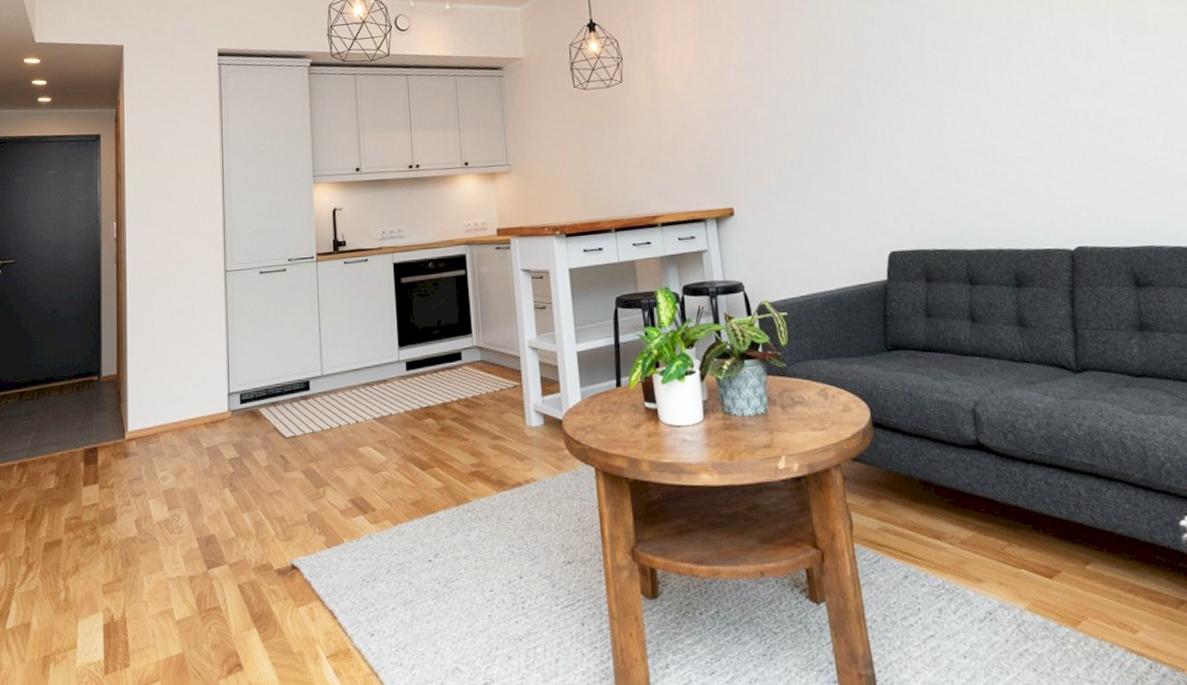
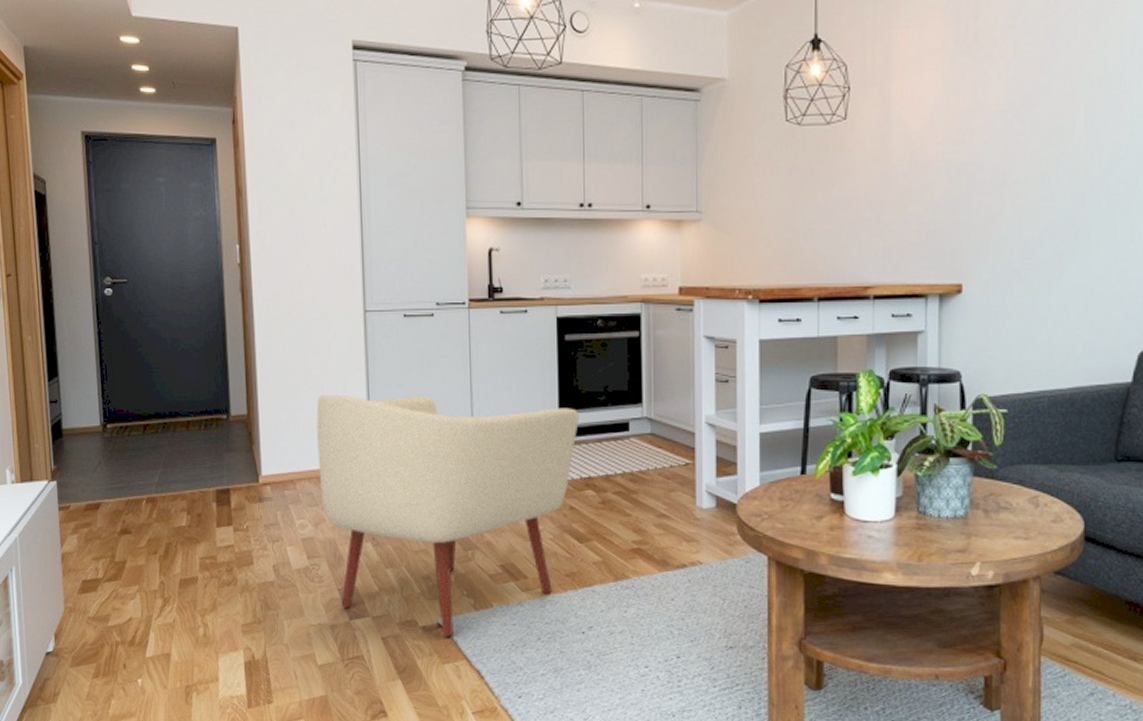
armchair: none [180,343,418,578] -> present [316,394,580,637]

